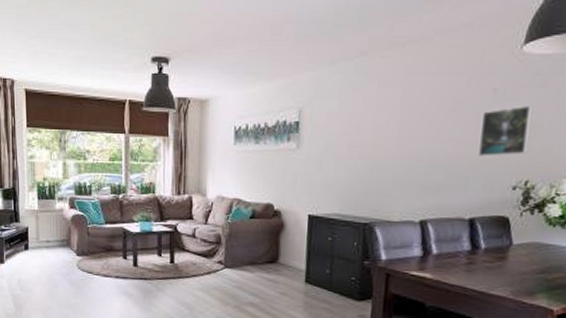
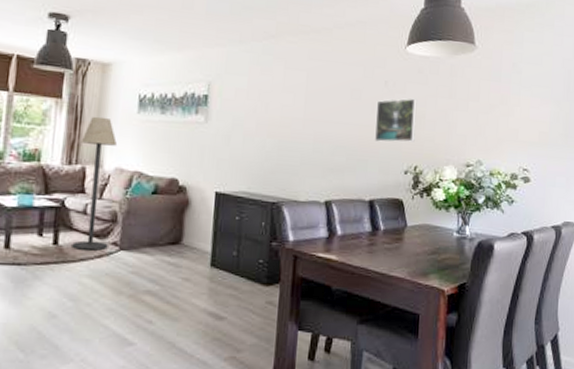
floor lamp: none [185,150,217,268] -> present [72,116,117,251]

